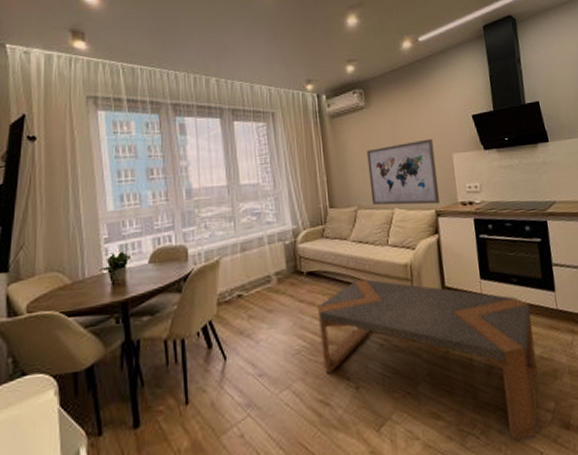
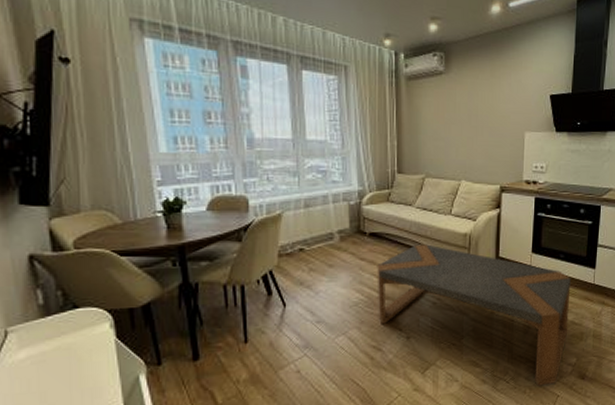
wall art: present [366,138,440,206] -> none [440,114,508,180]

